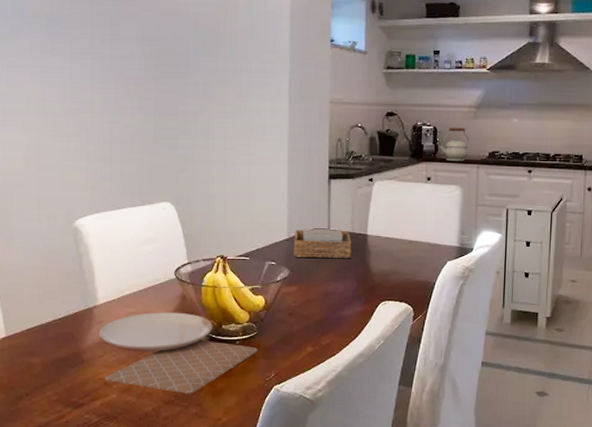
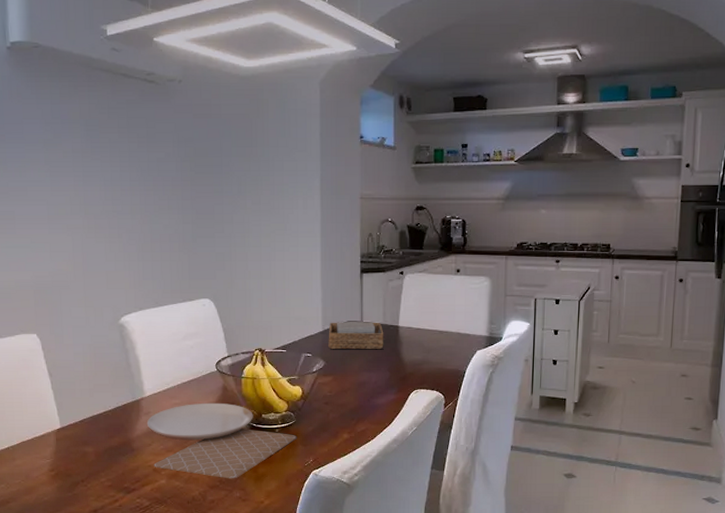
kettle: present [439,127,469,162] -> none [468,219,498,254]

